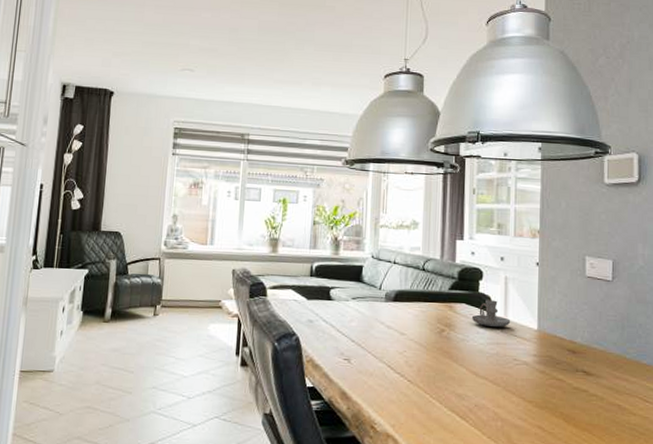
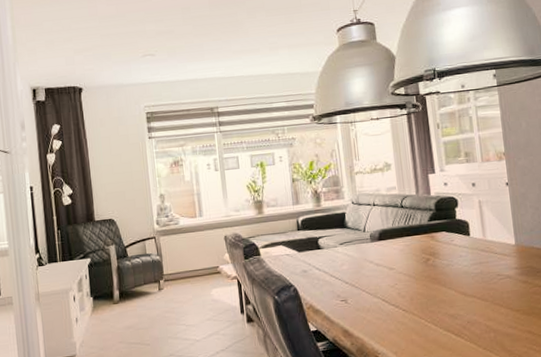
candle holder: present [471,299,511,327] -> none [453,224,490,249]

